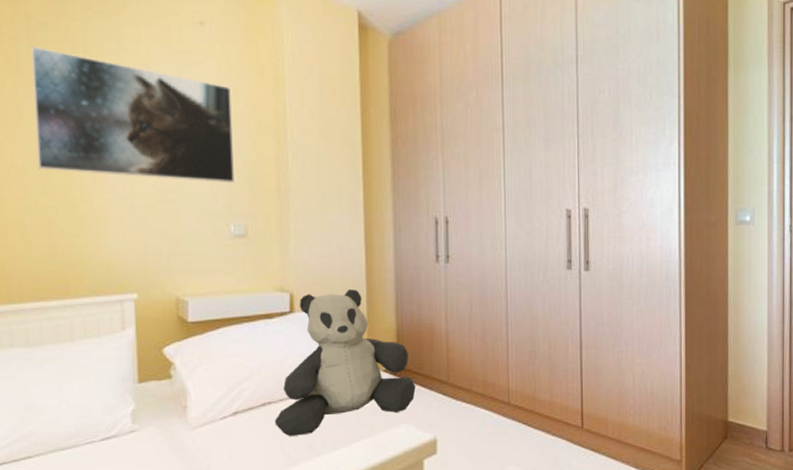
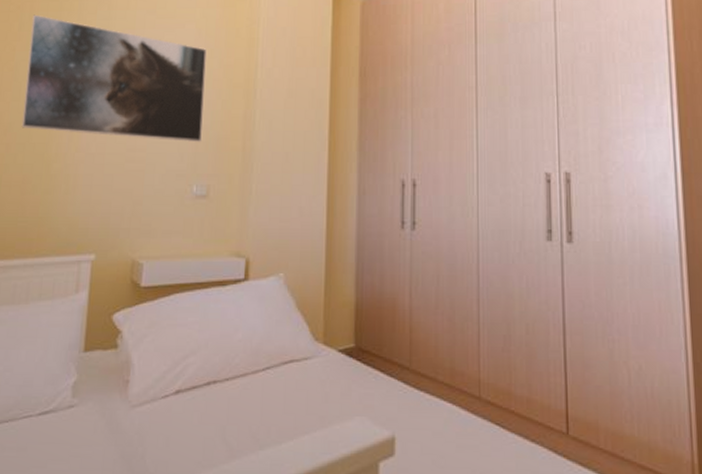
teddy bear: present [274,289,416,436] -> none [217,257,374,423]

